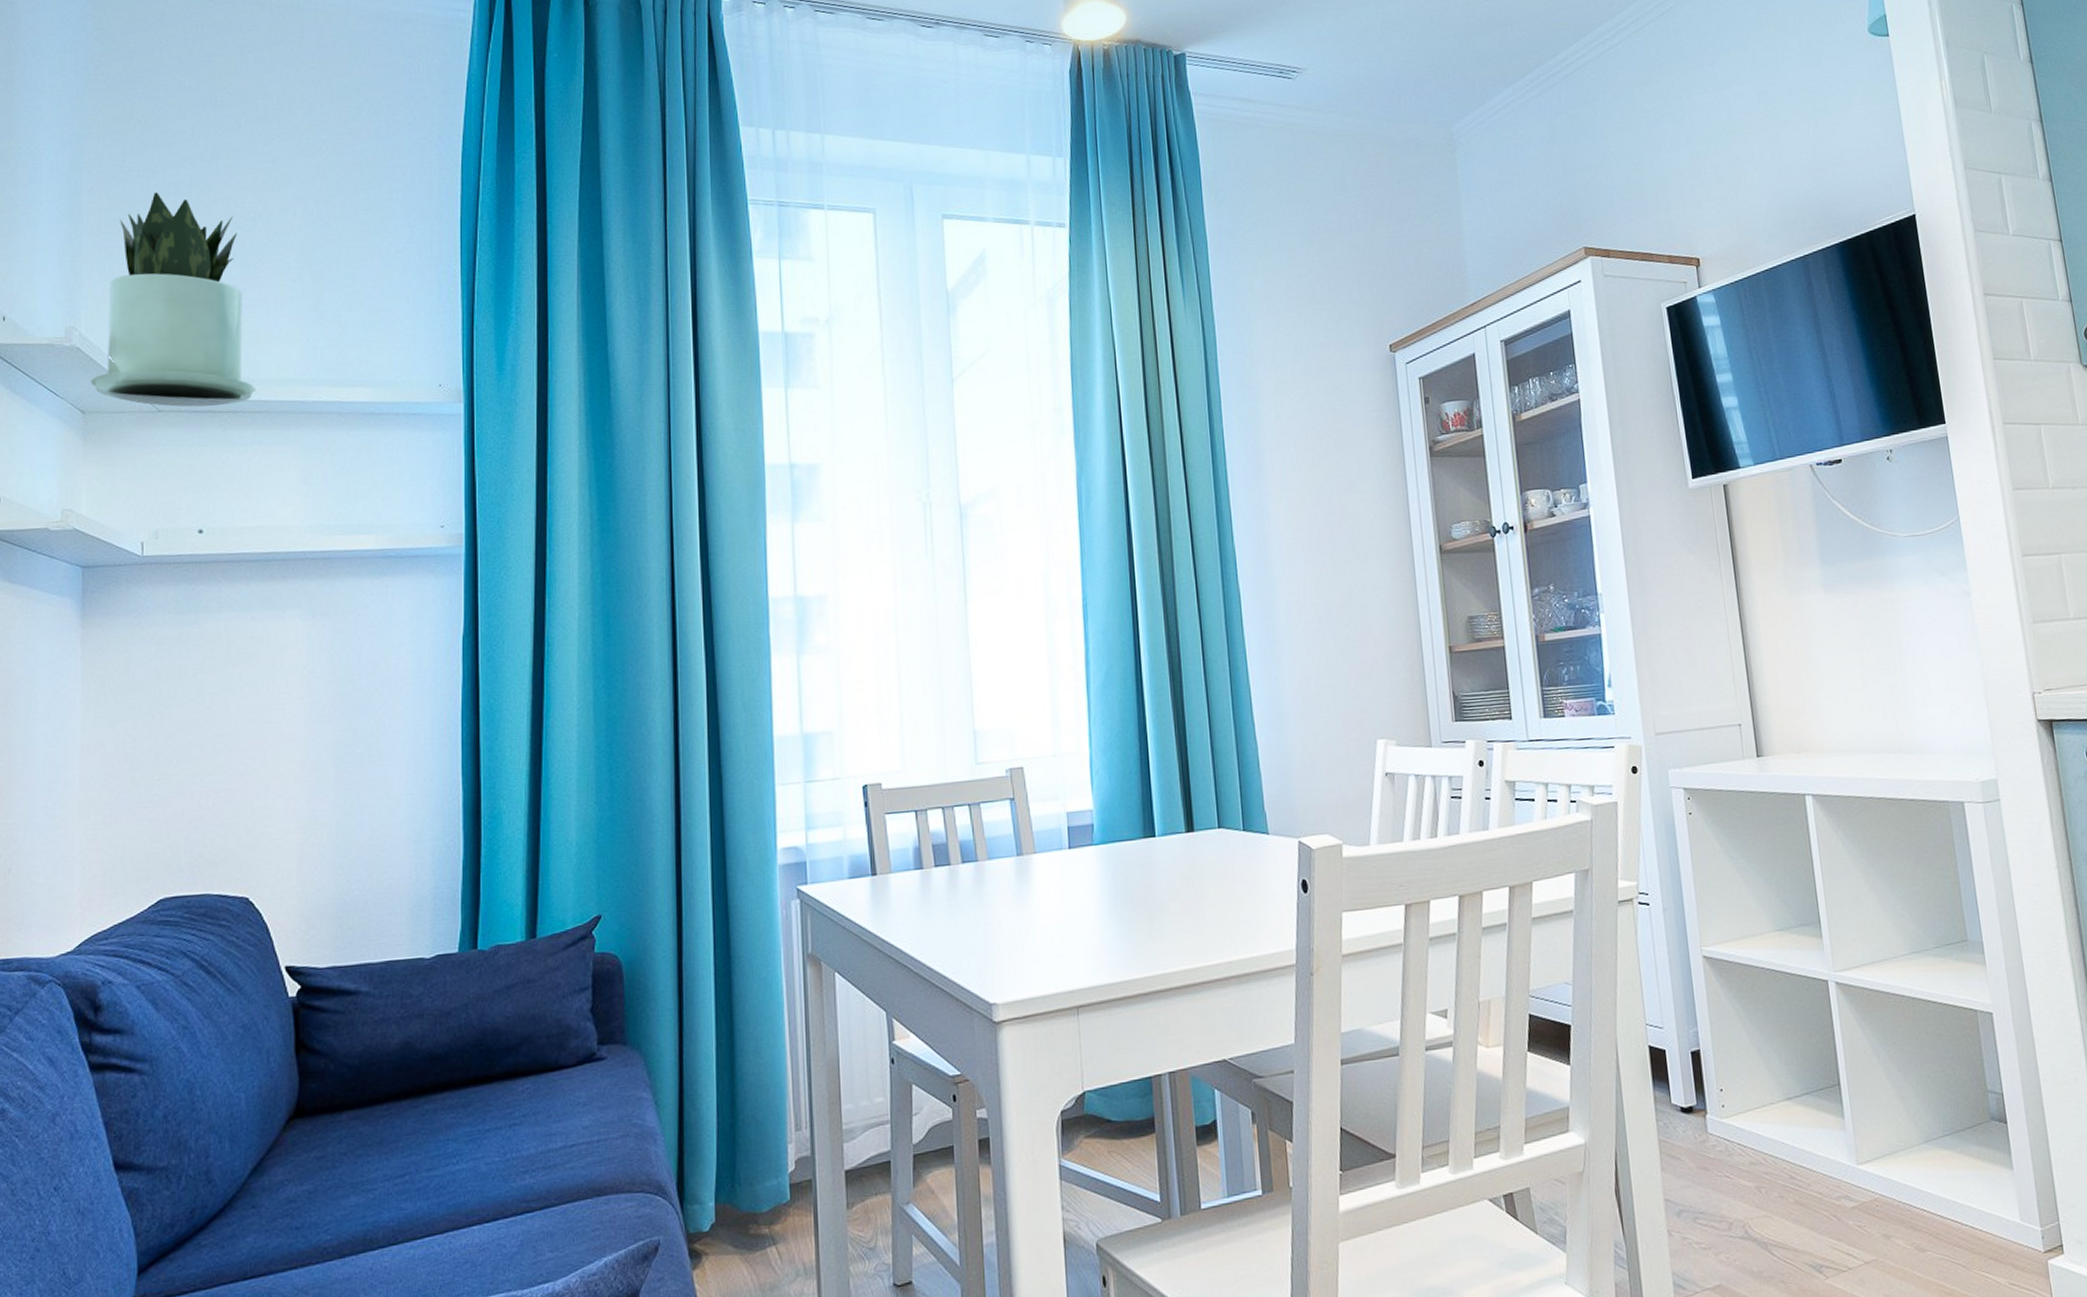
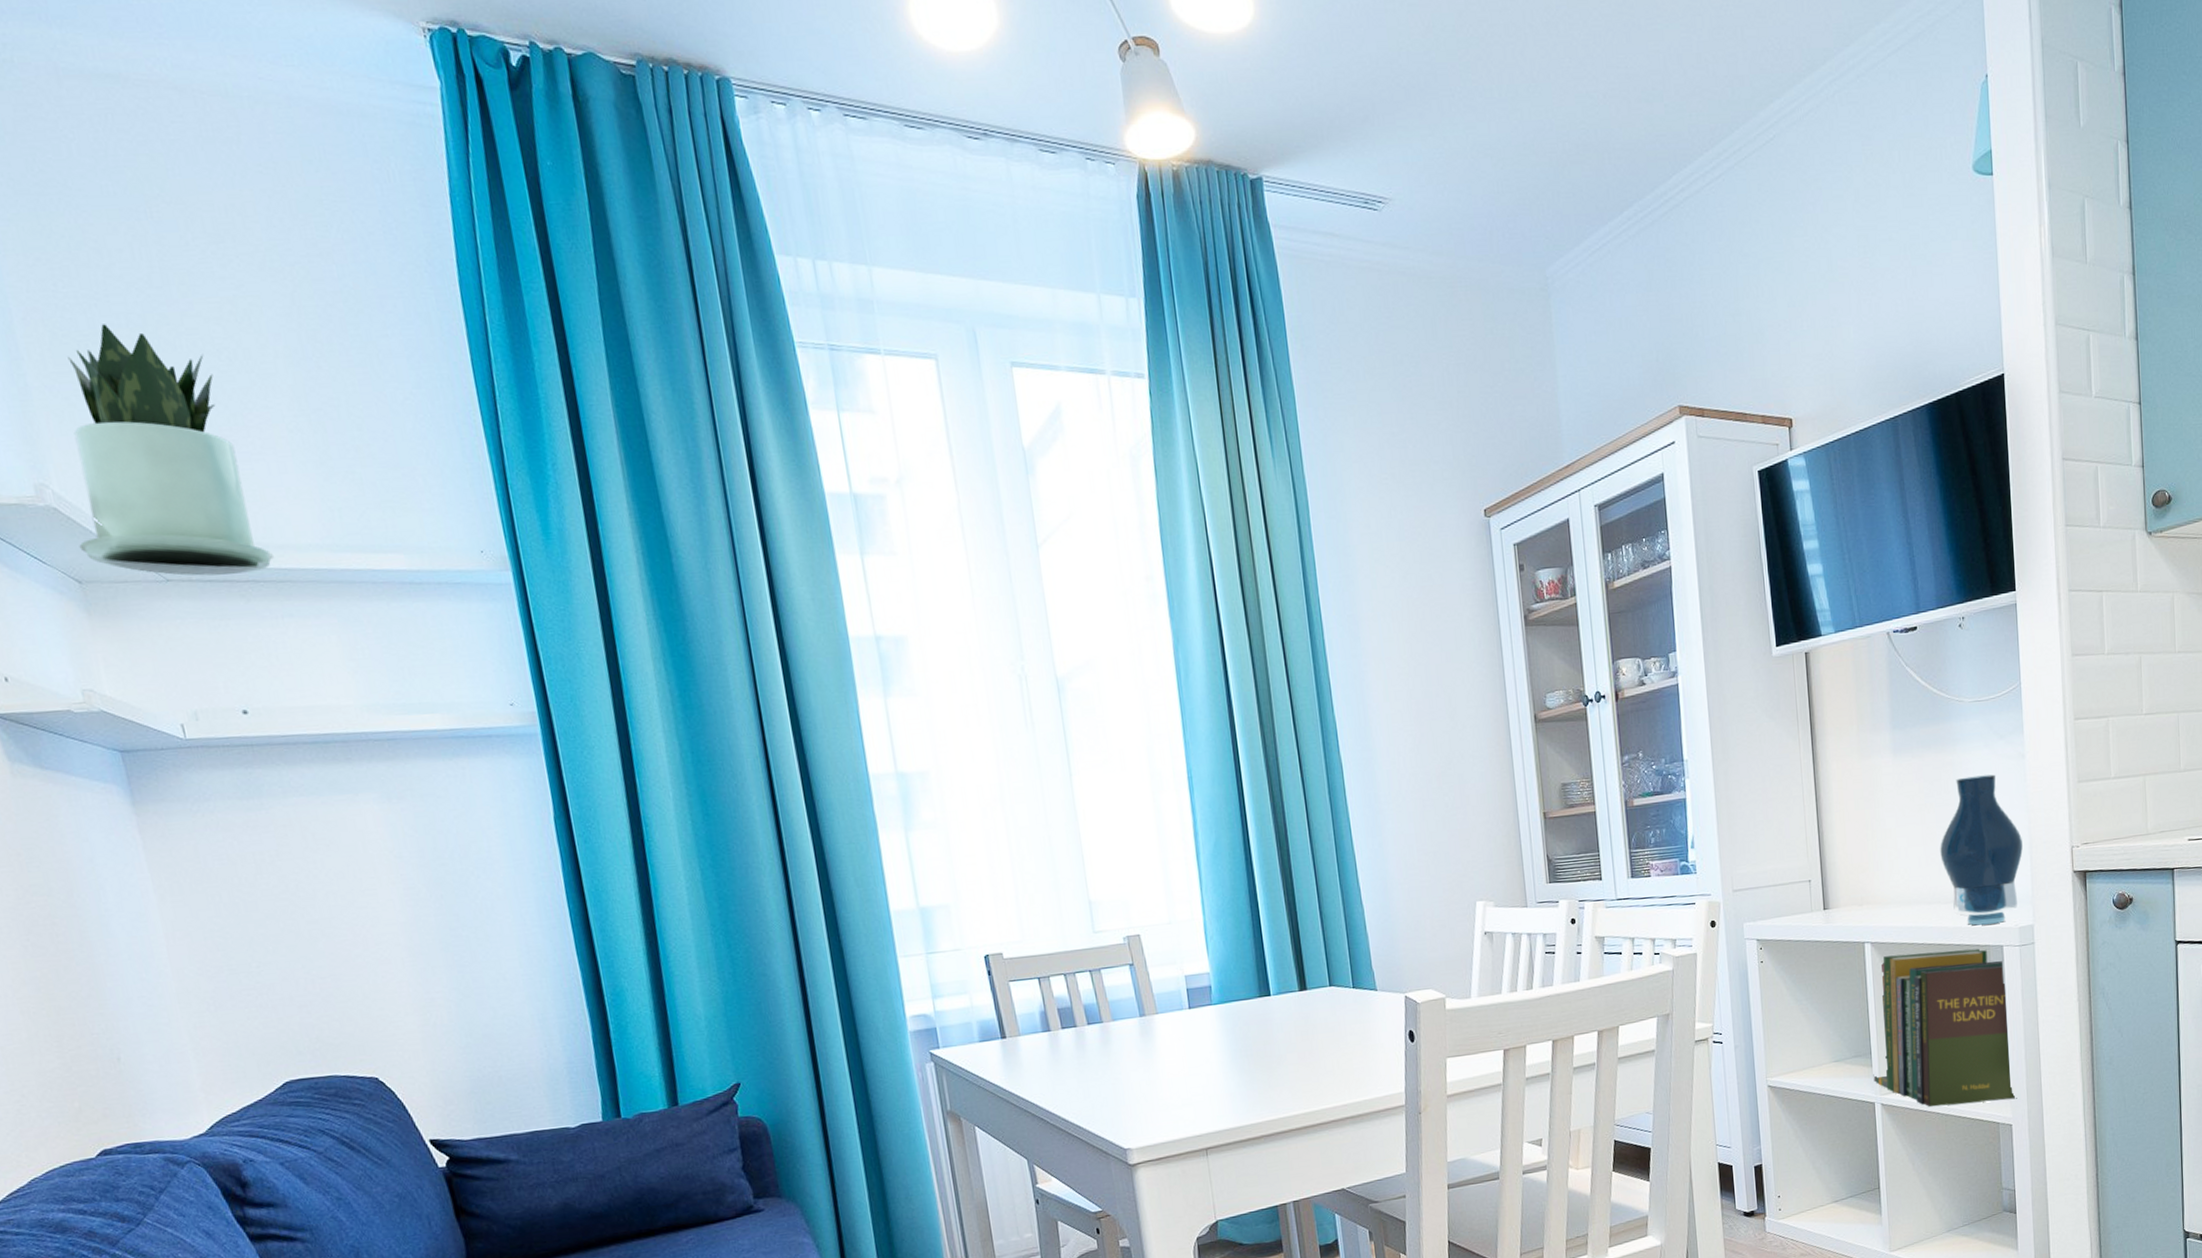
books: none [1824,804,1996,989] -> present [1873,948,2017,1107]
vase: none [1883,613,1978,779] -> present [1940,774,2023,926]

